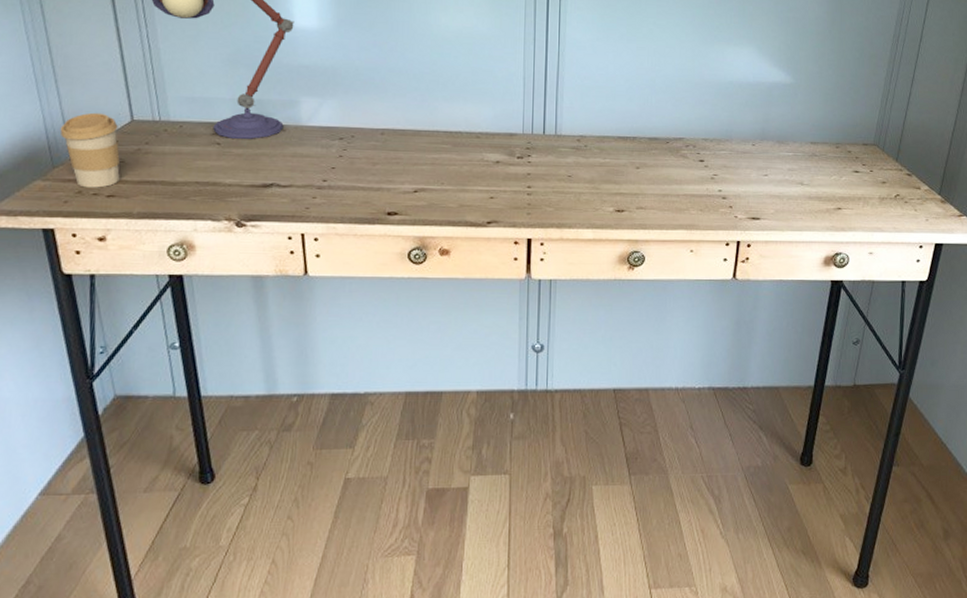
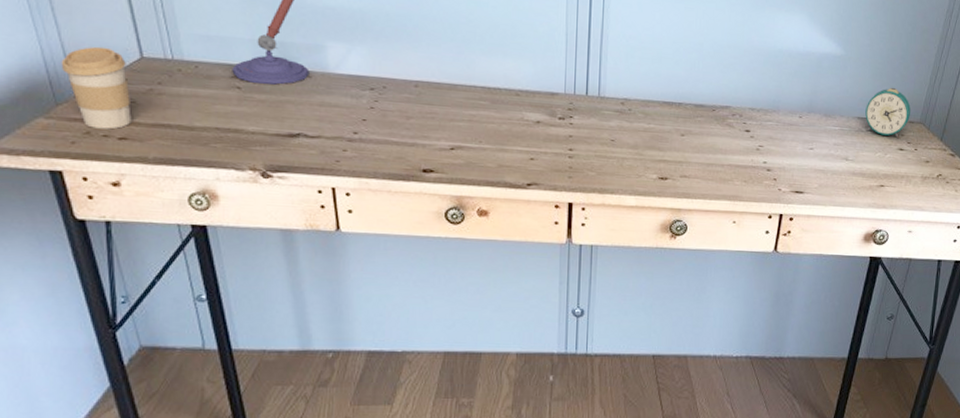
alarm clock: none [818,111,864,162] -> present [865,87,912,139]

